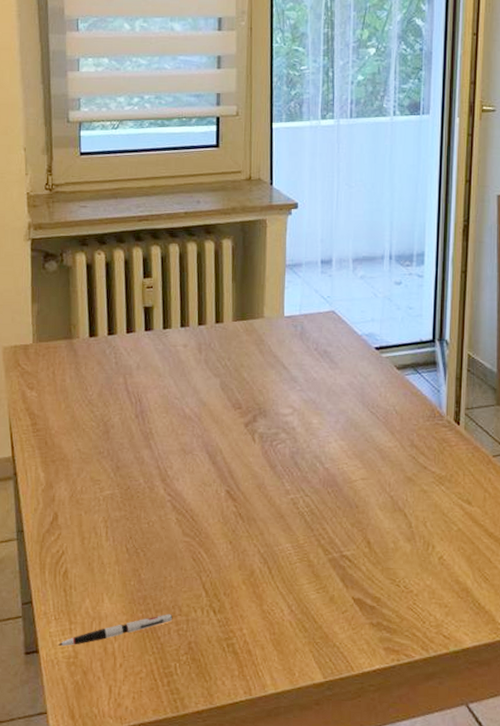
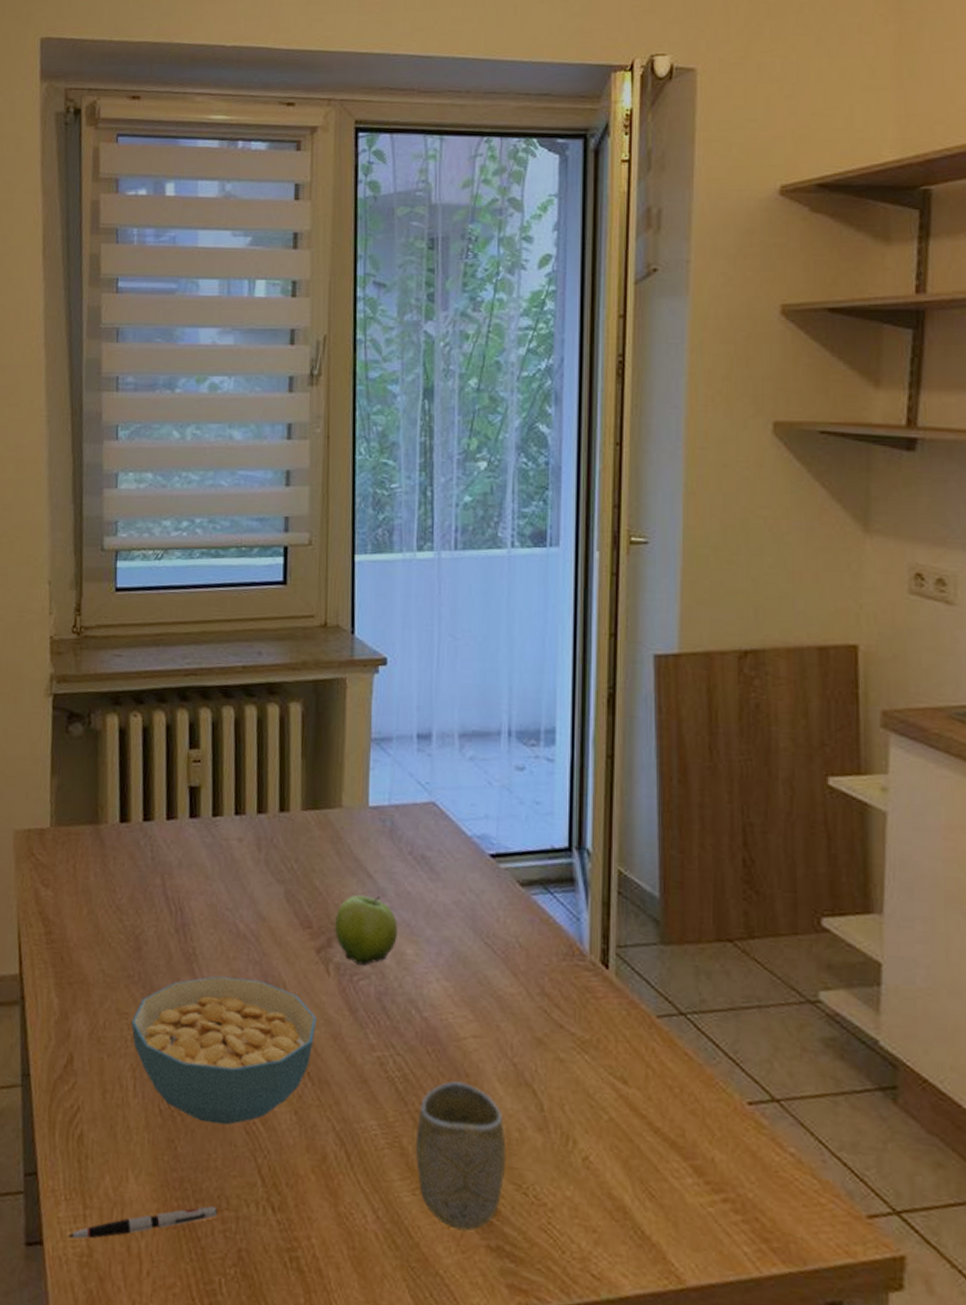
cereal bowl: none [102,448,246,556] -> present [131,975,317,1125]
fruit: none [259,382,306,433] -> present [335,894,397,965]
cup: none [320,511,385,615] -> present [416,1080,506,1231]

